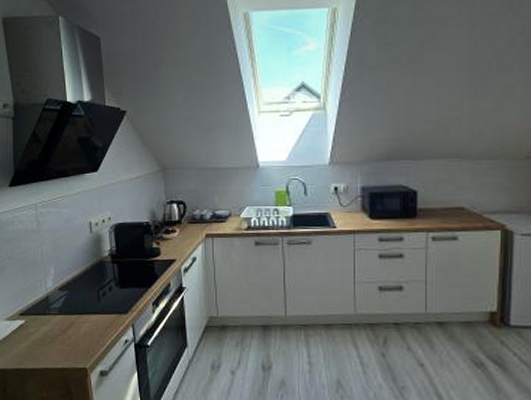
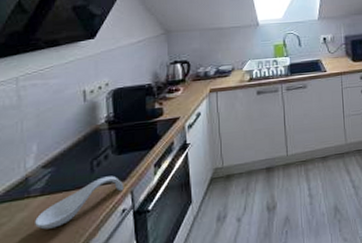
spoon rest: none [54,307,126,345] -> present [34,175,124,230]

